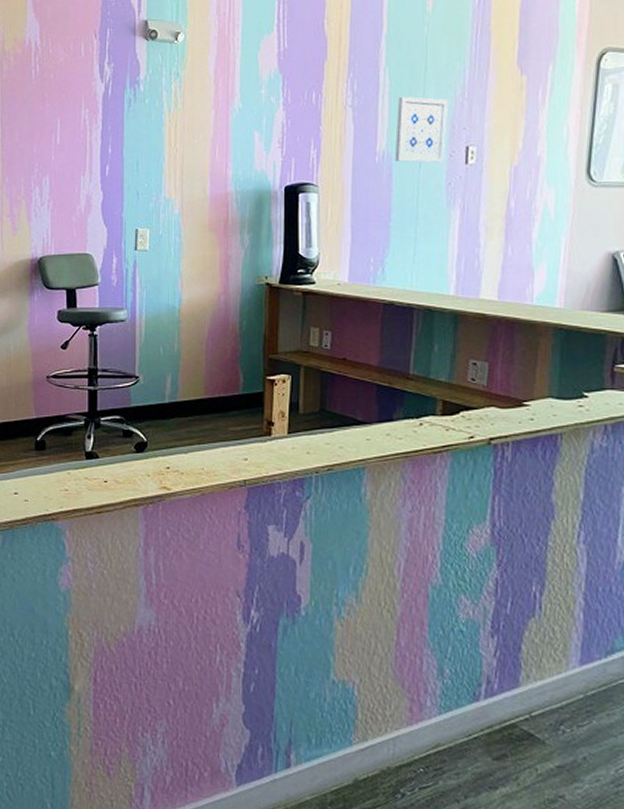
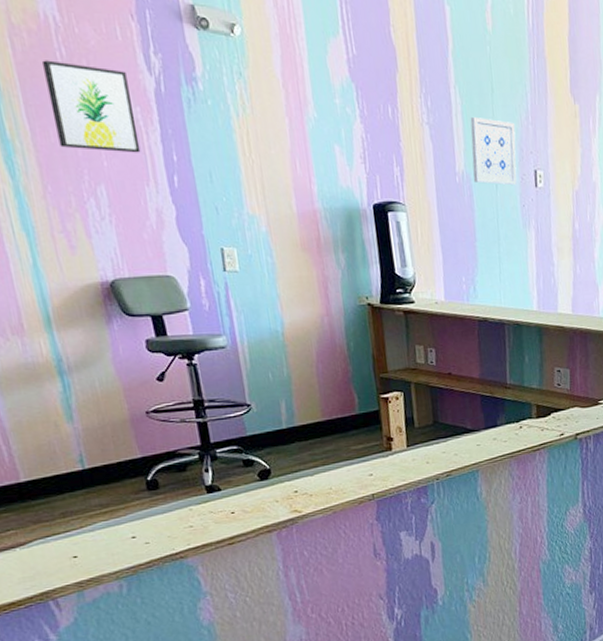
wall art: none [20,76,84,148] -> present [41,60,141,153]

